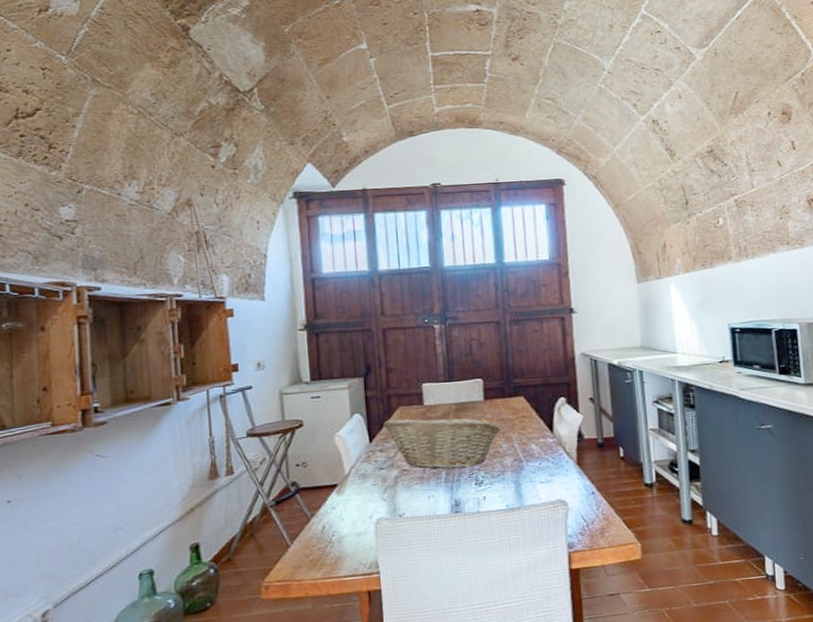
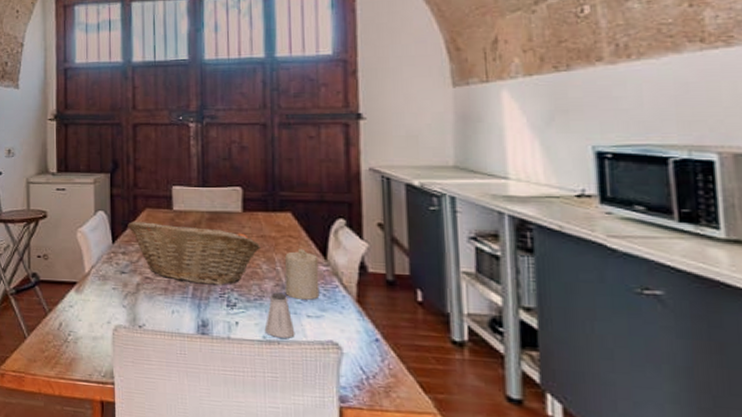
saltshaker: none [507,466,532,505] -> present [264,292,295,338]
candle: none [520,426,549,469] -> present [284,249,320,300]

